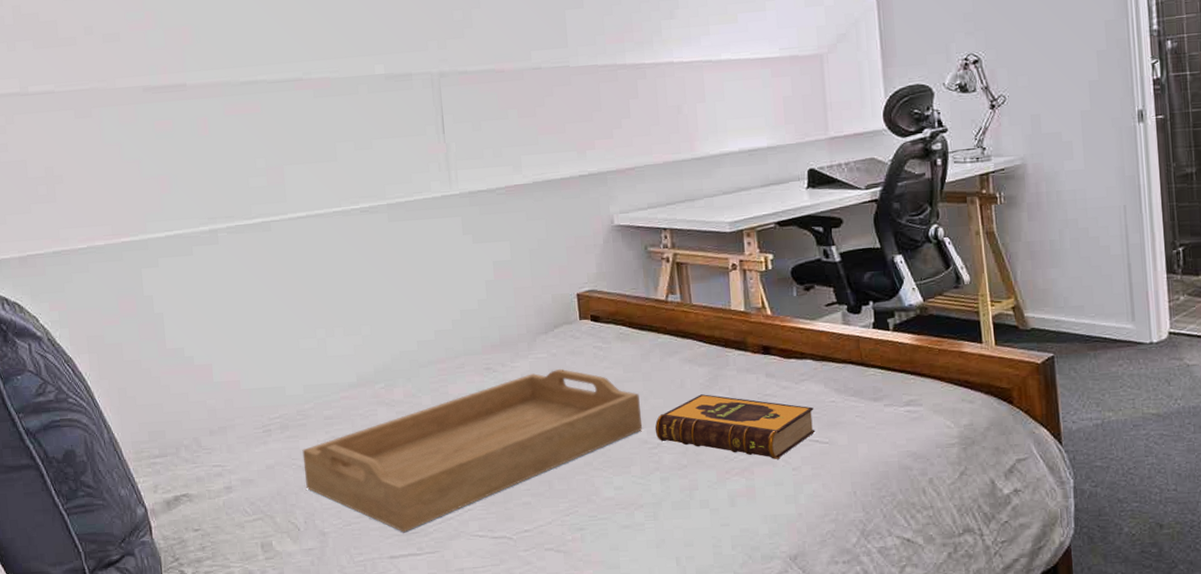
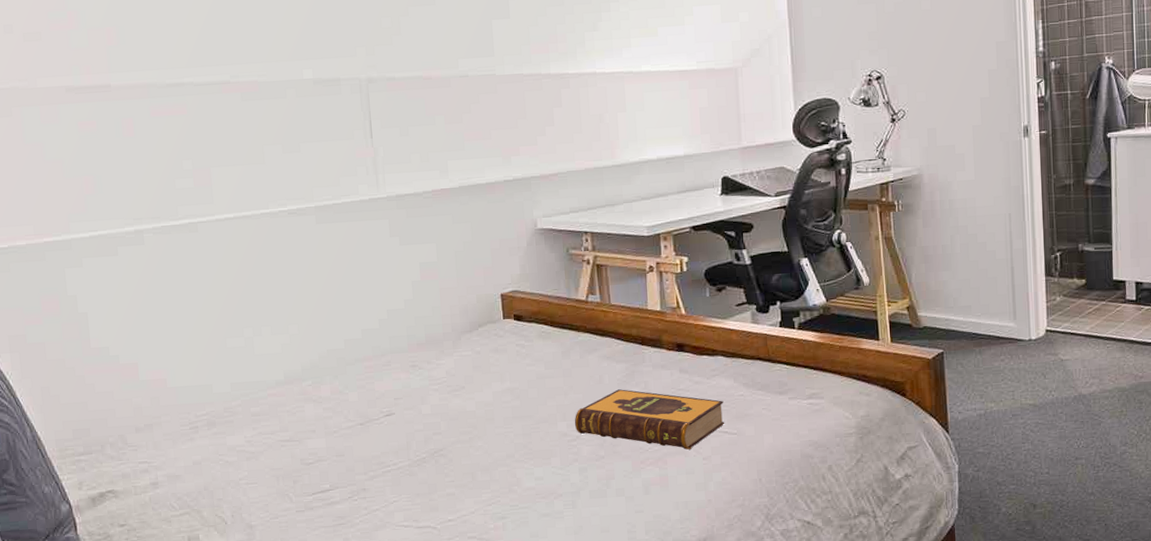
serving tray: present [302,368,643,532] -> none [229,365,563,524]

